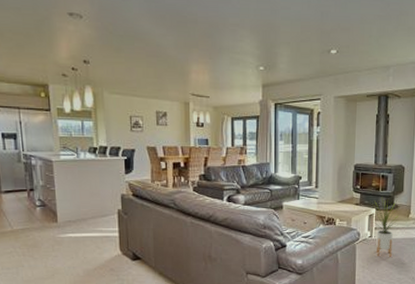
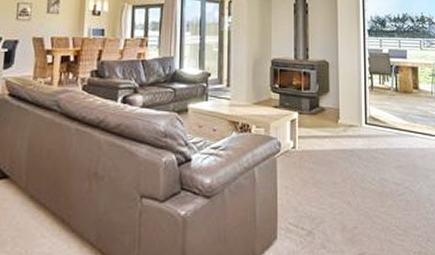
house plant: present [372,197,400,257] -> none [294,98,327,174]

